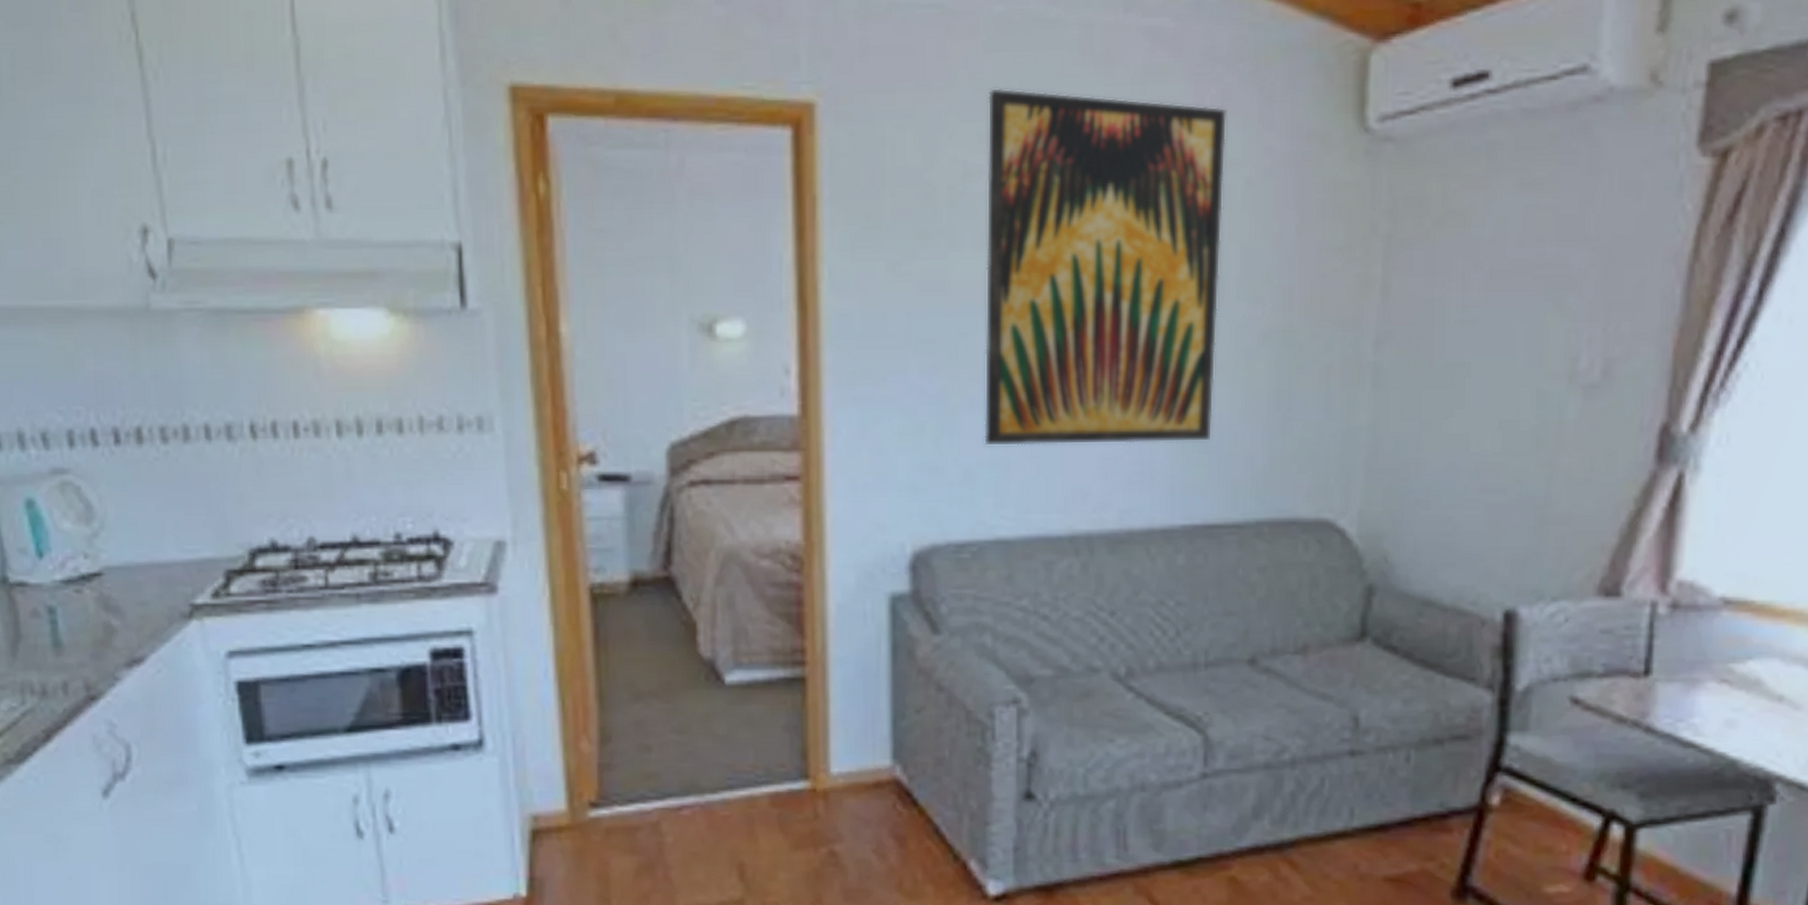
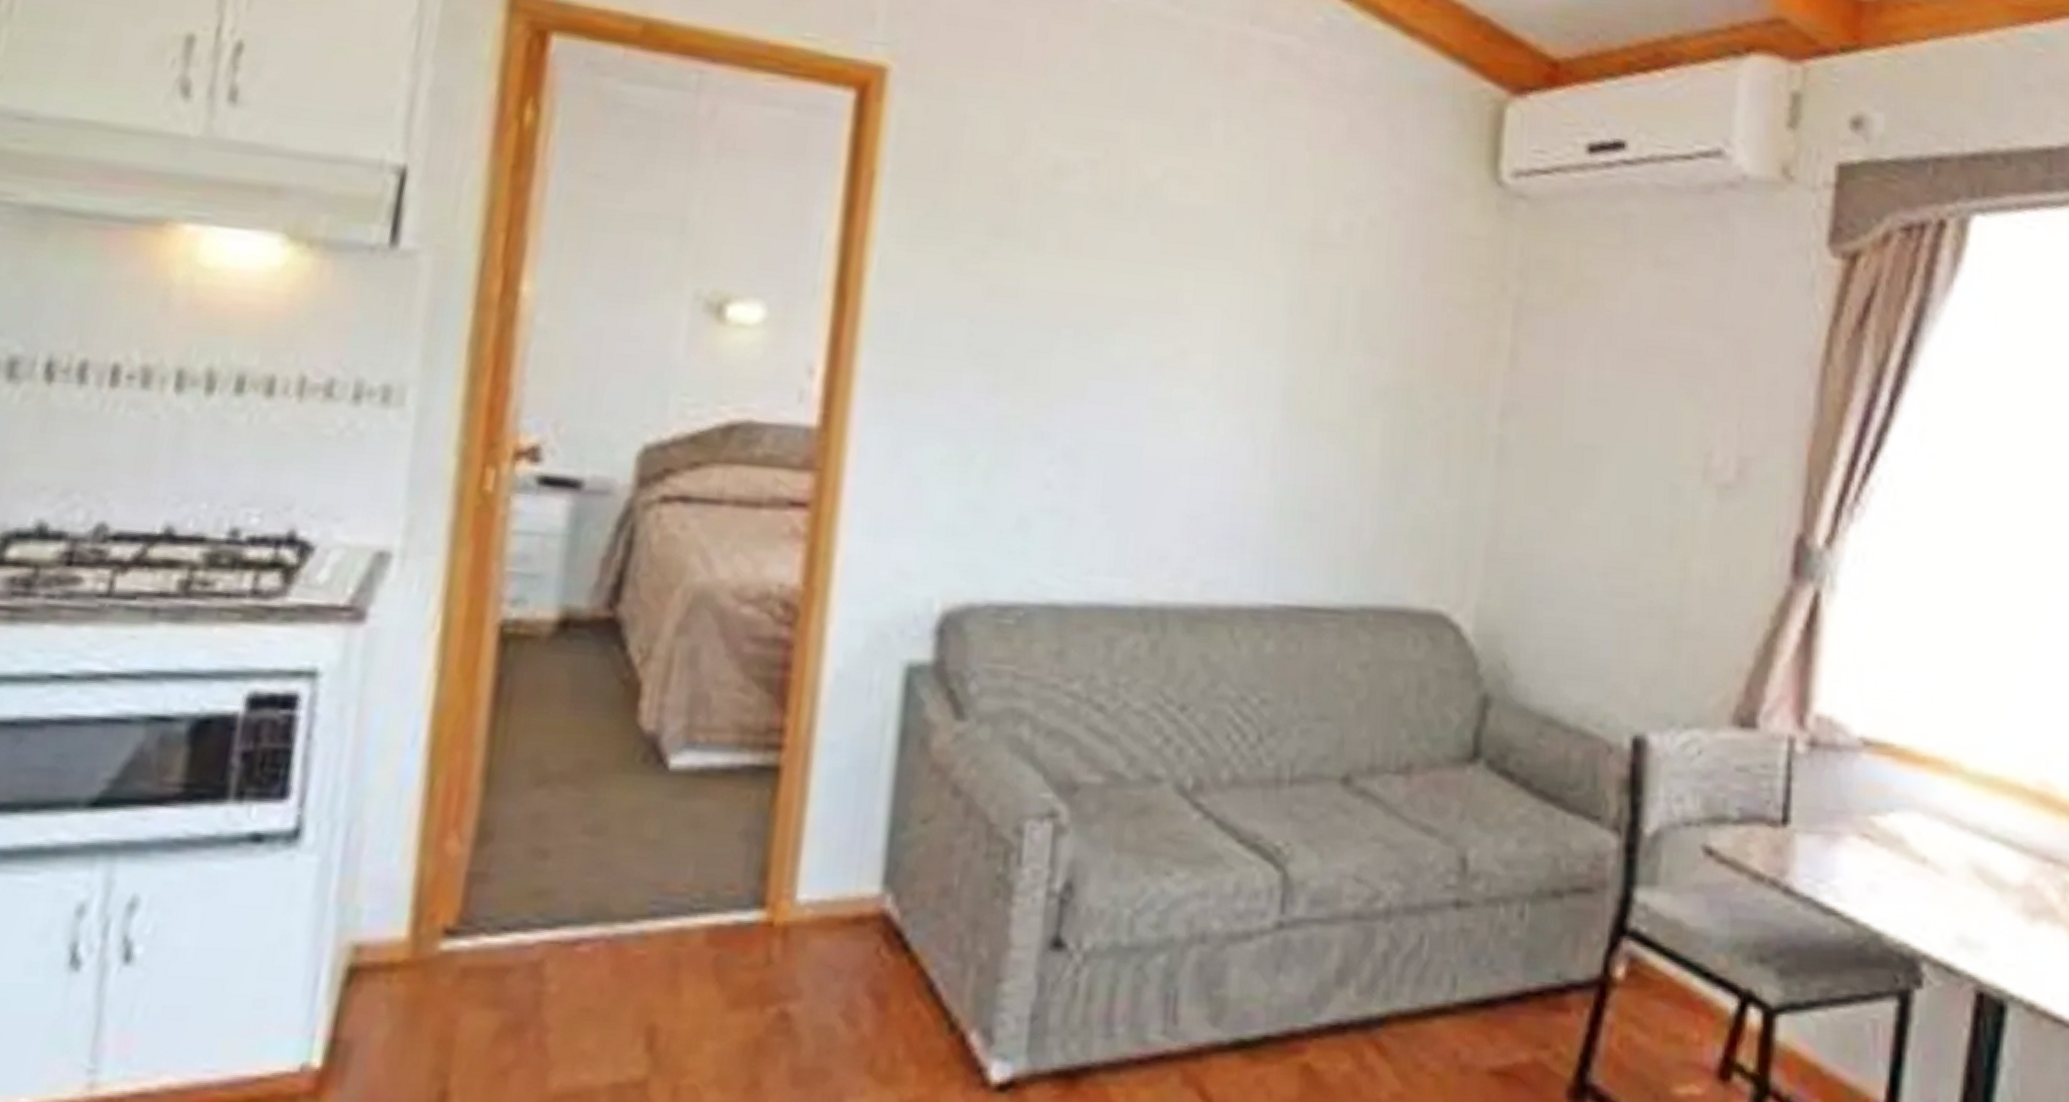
wall art: present [984,88,1228,447] -> none [1046,82,1354,508]

